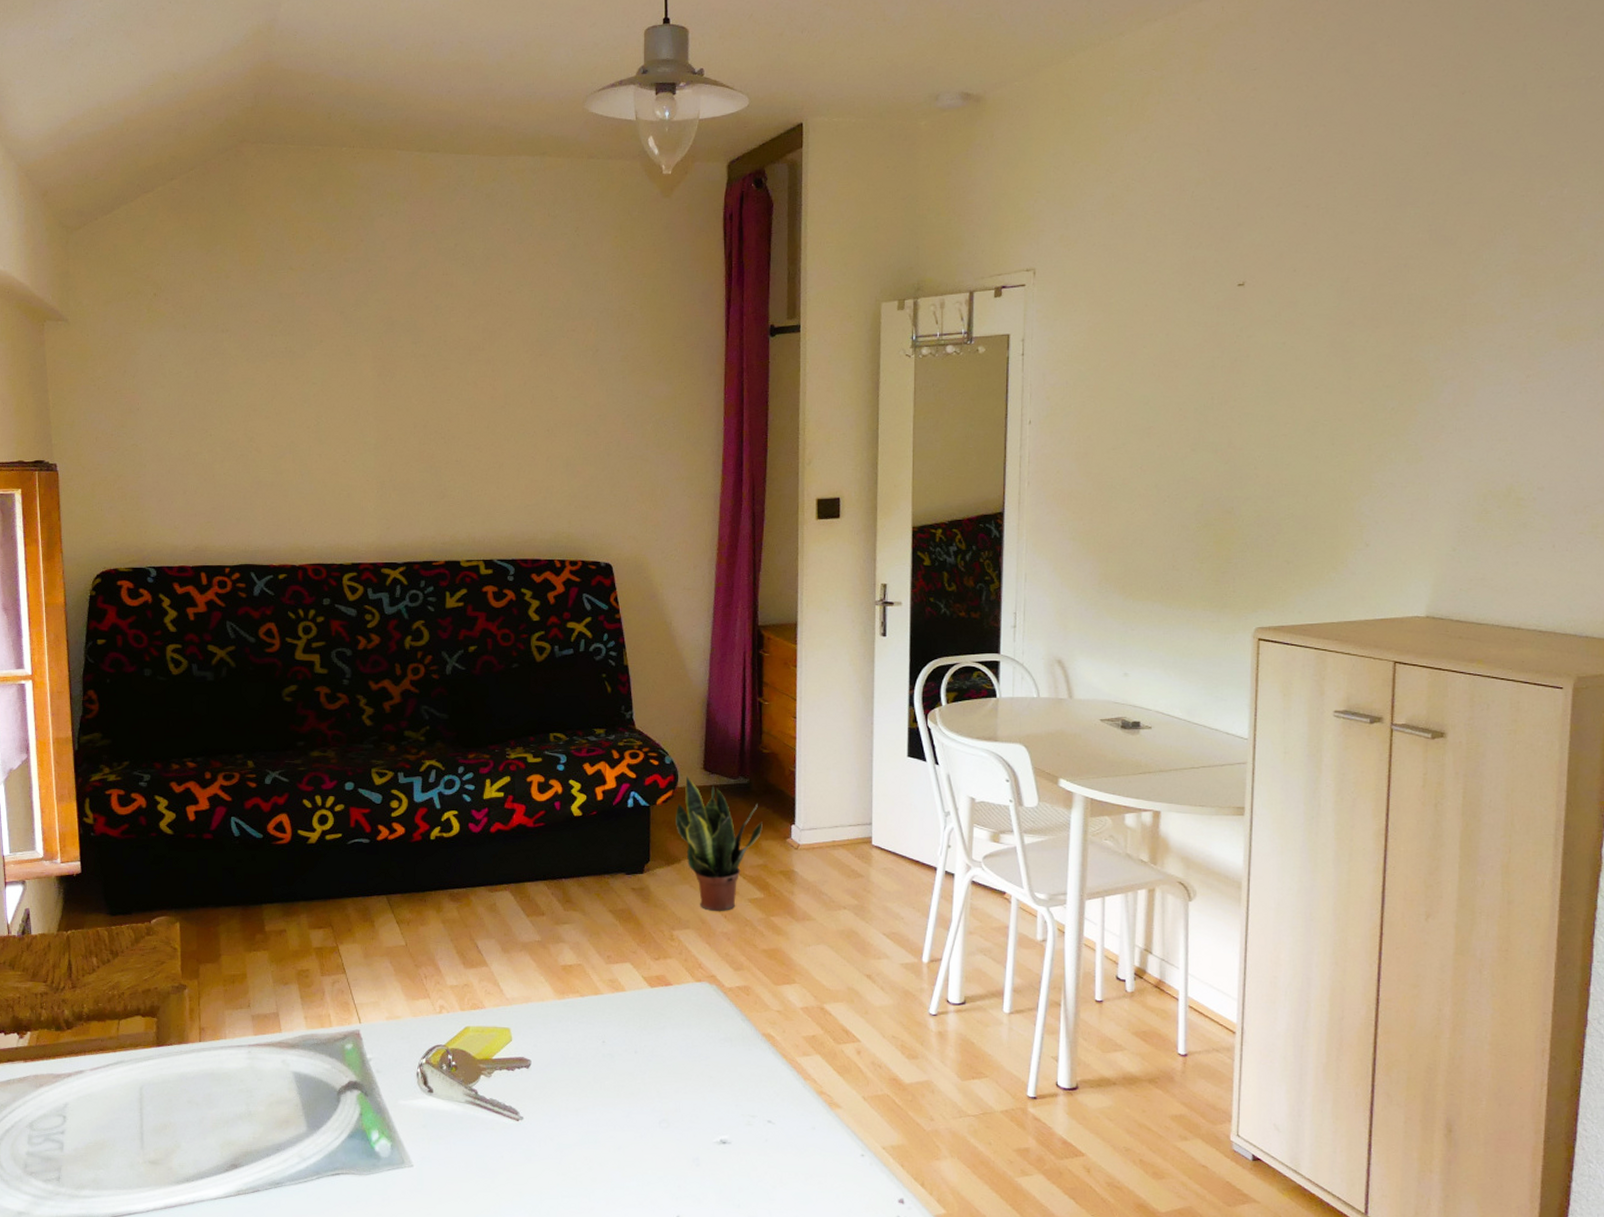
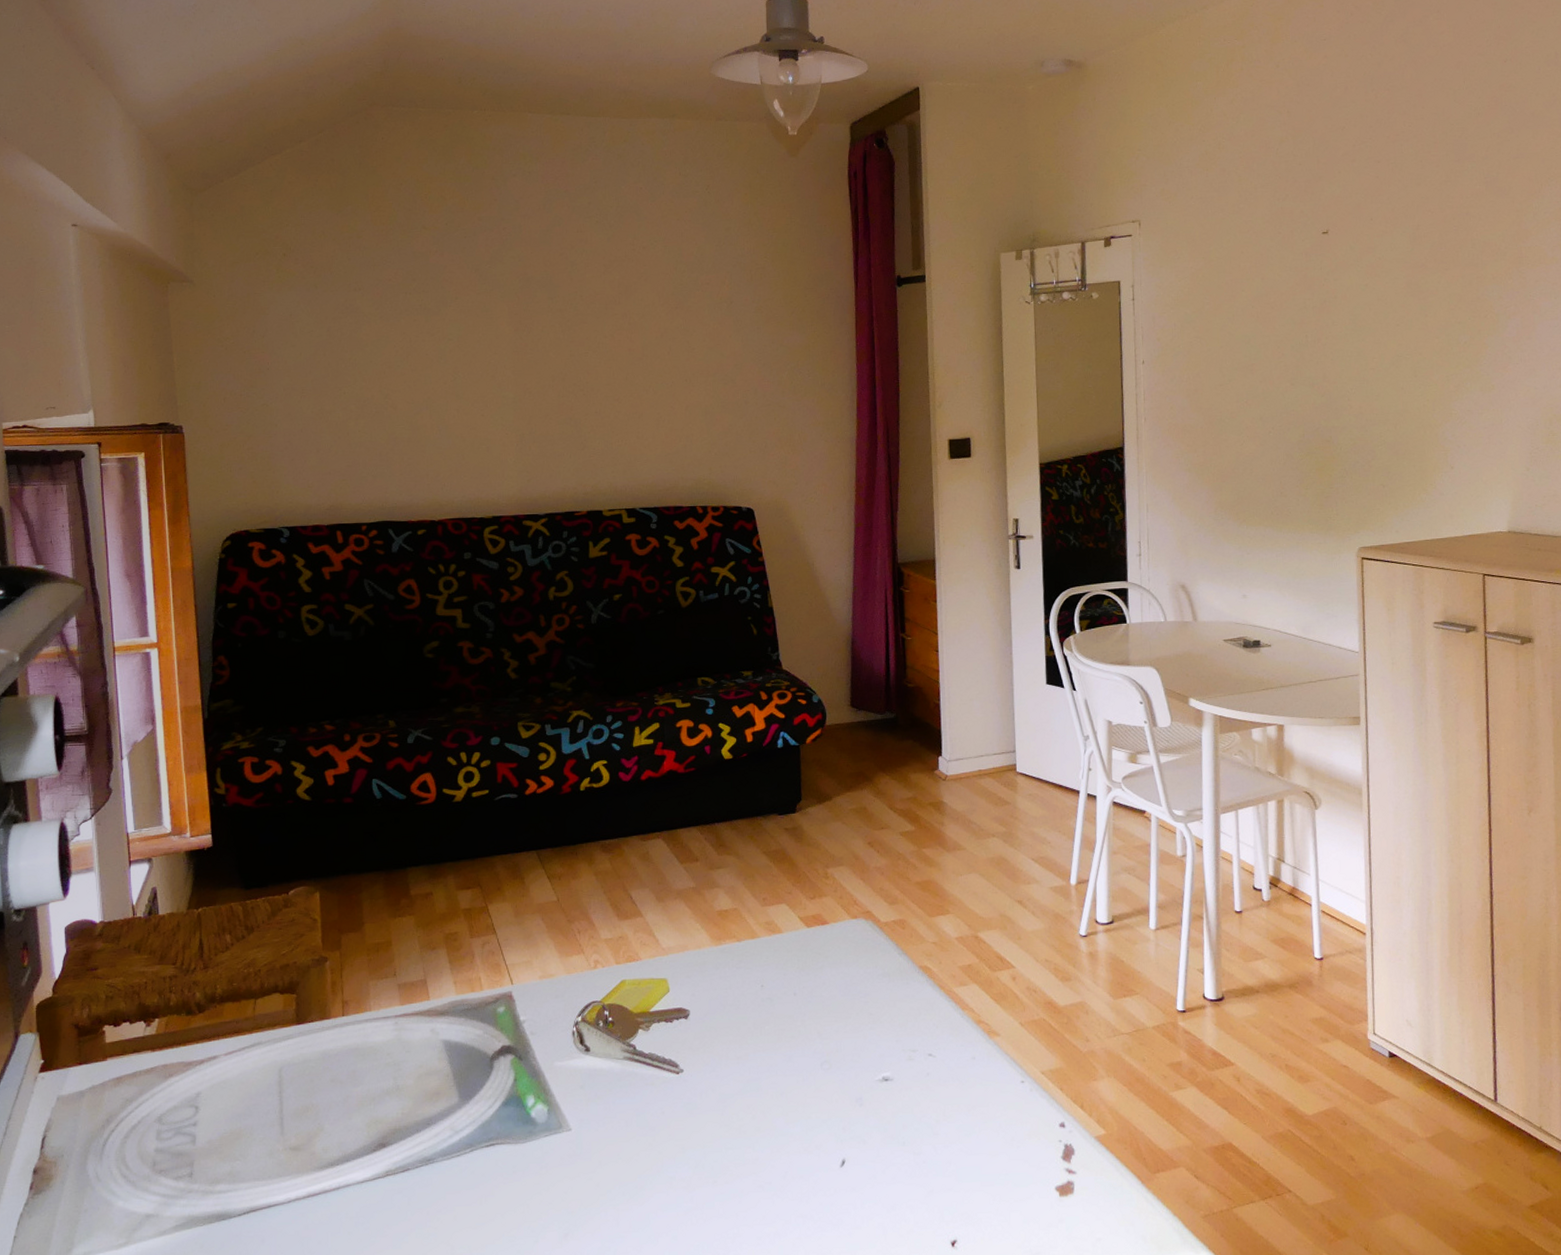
potted plant: present [676,776,763,911] -> none [825,713,911,846]

